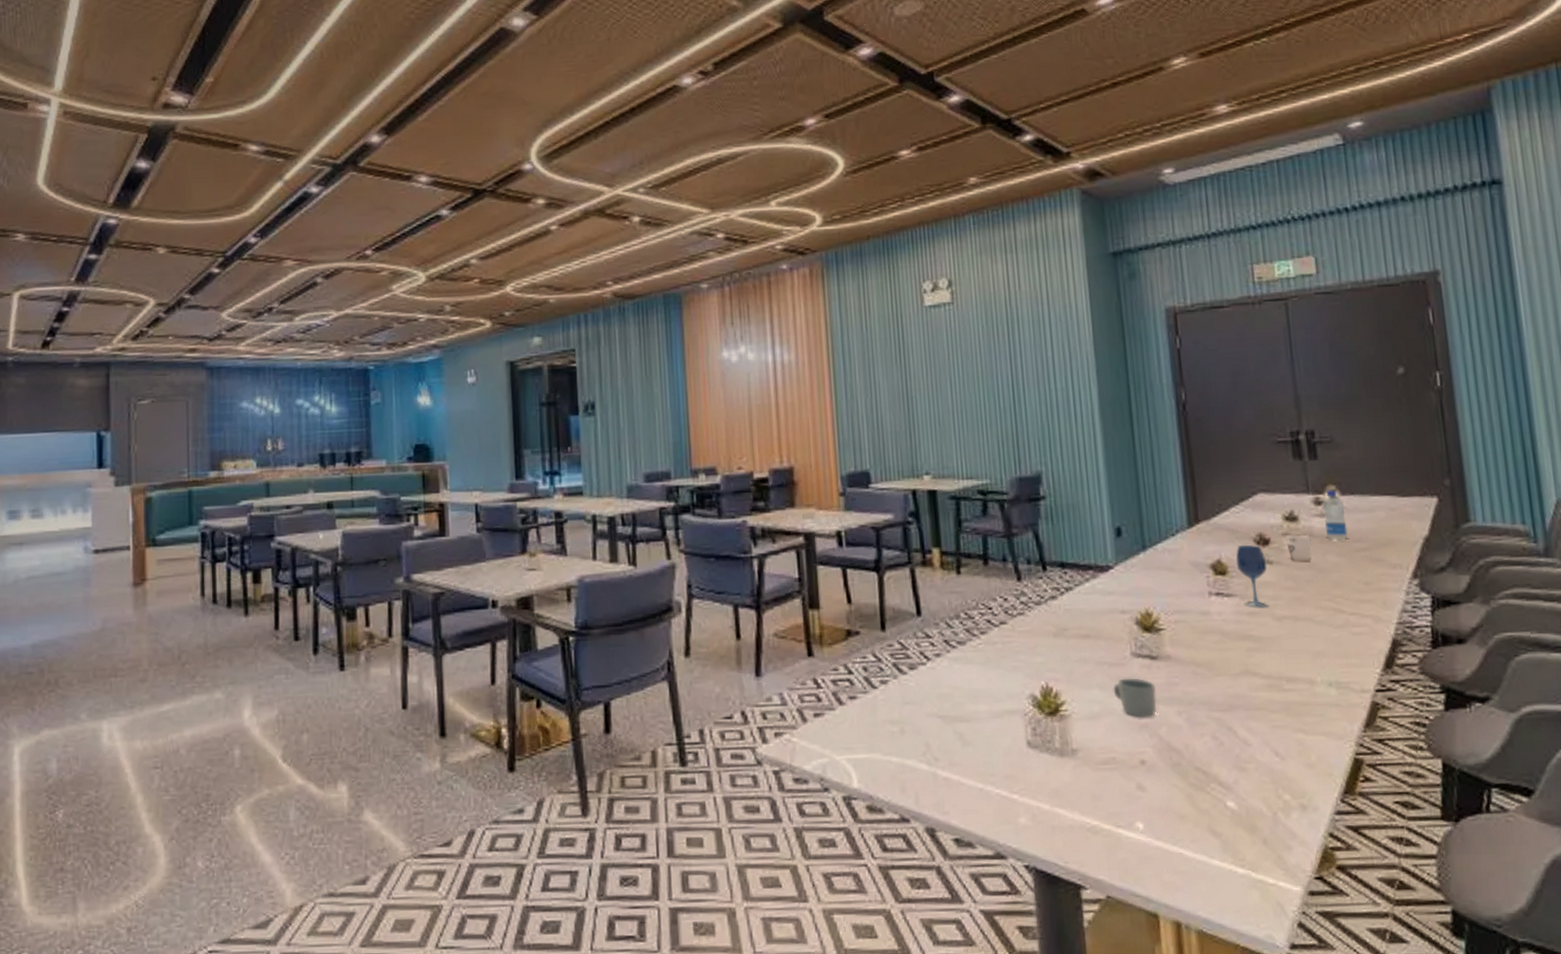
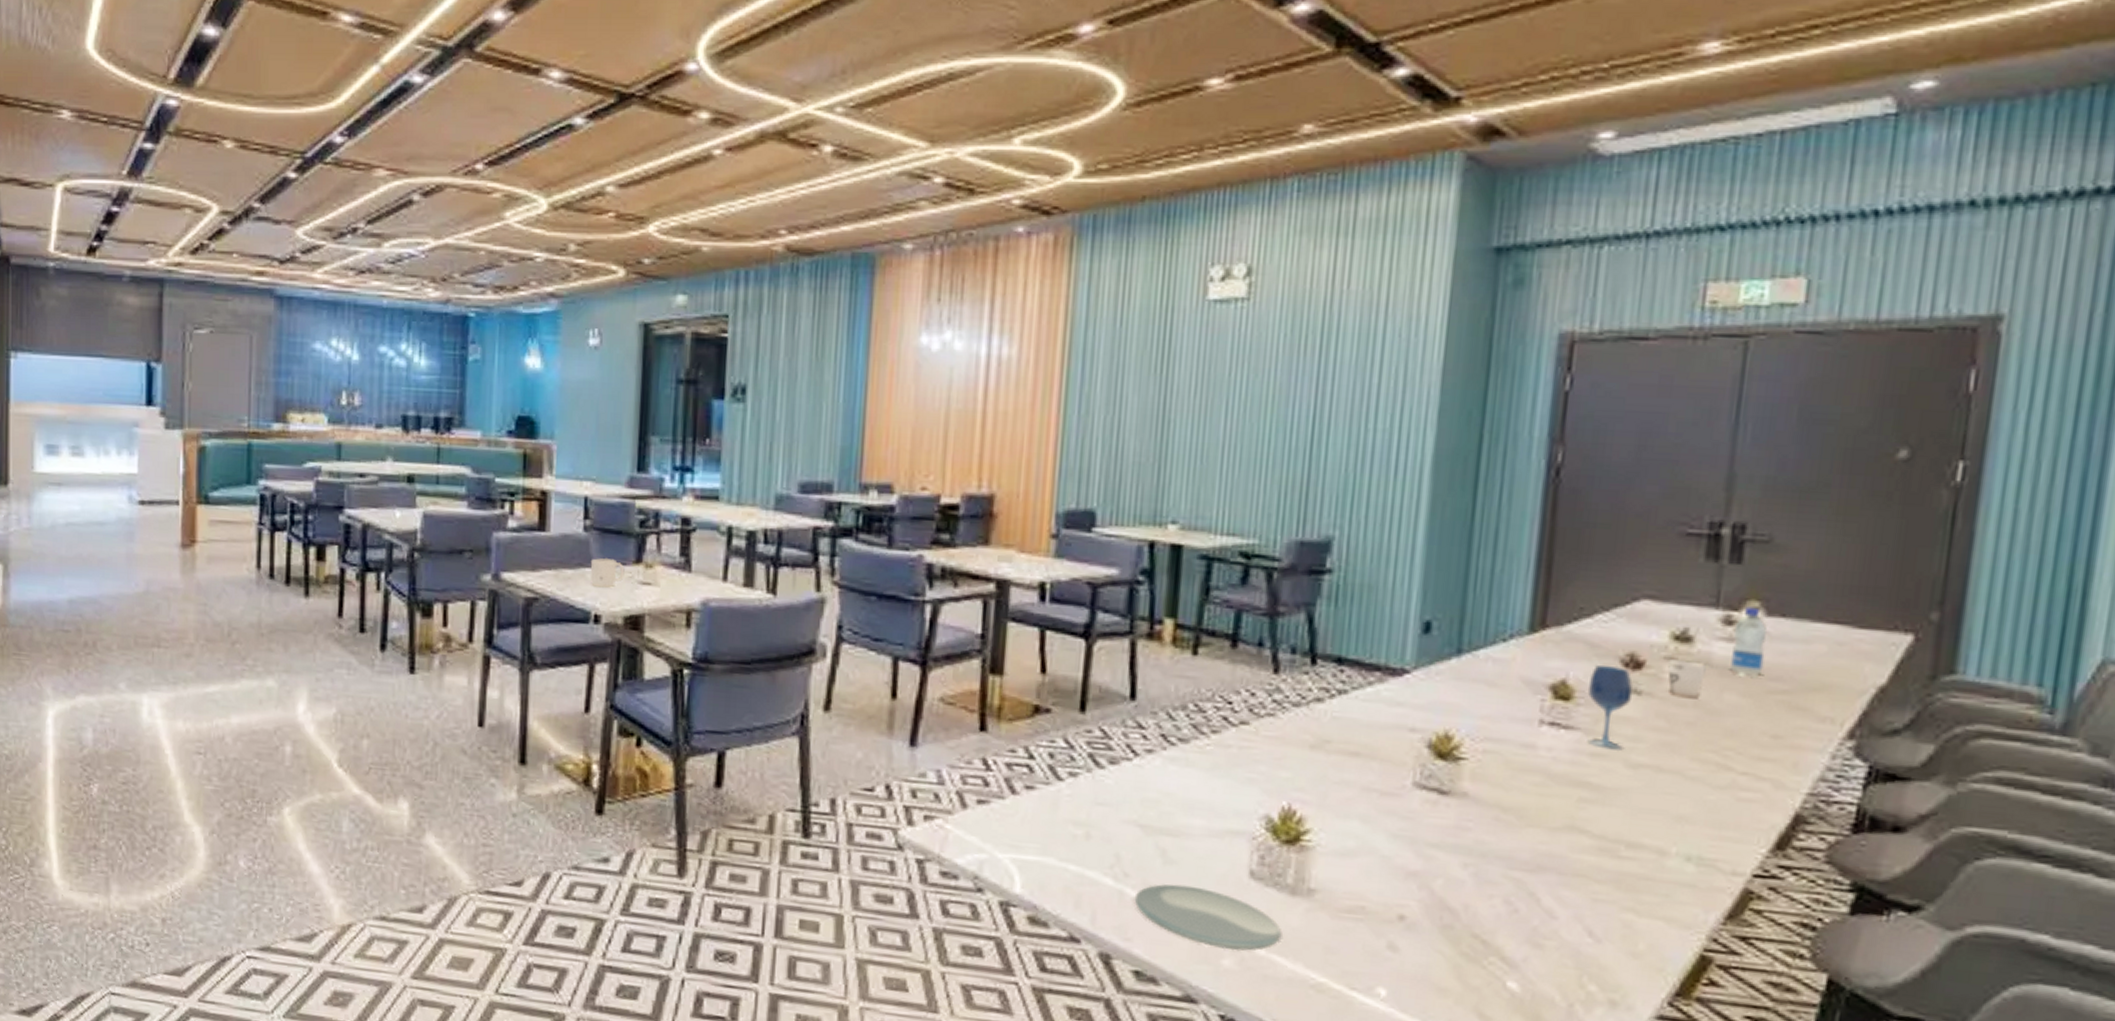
mug: none [484,553,513,577] -> present [590,558,625,588]
plate: none [945,760,1060,810] -> present [1134,884,1282,951]
cup: present [1113,678,1157,718] -> none [1378,812,1440,865]

